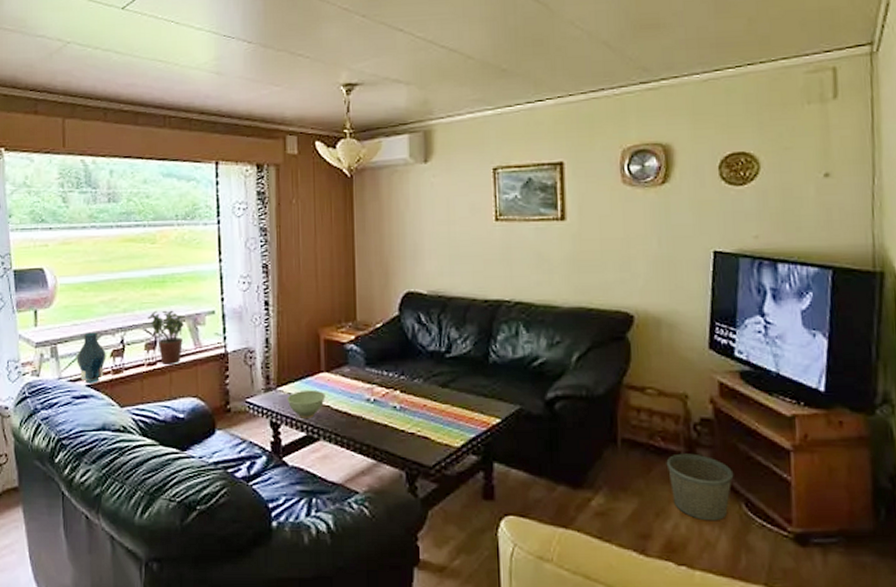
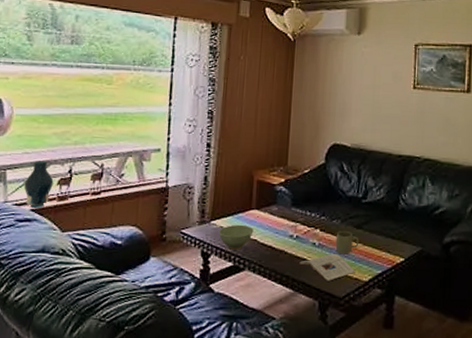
potted plant: present [147,310,184,364] -> none [96,145,131,195]
magazine: none [380,418,446,449] -> present [299,254,357,281]
mug: none [419,390,447,418] -> present [335,230,359,255]

